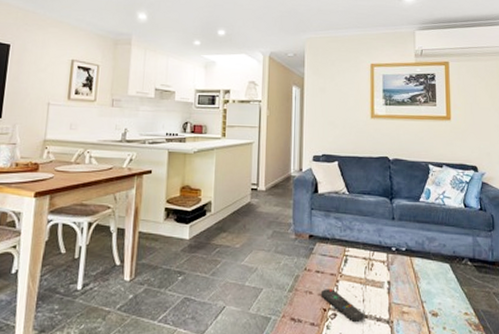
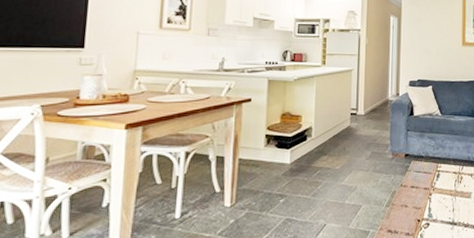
remote control: present [320,289,364,323] -> none [415,202,454,230]

